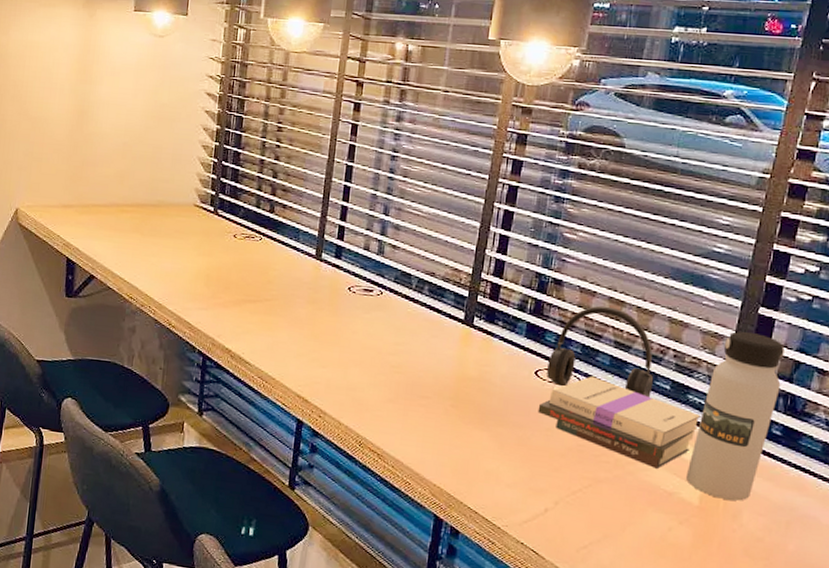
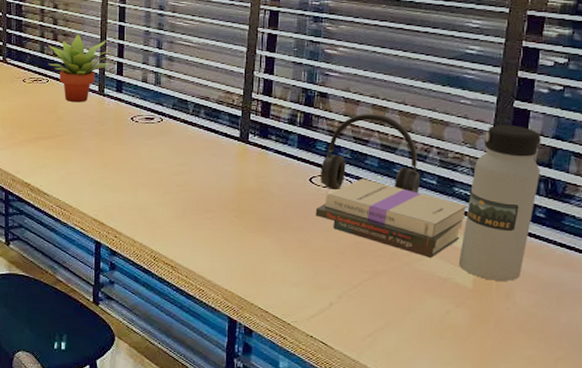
succulent plant: none [263,190,335,266] -> present [48,33,113,103]

